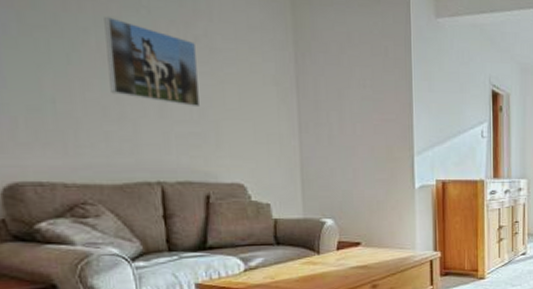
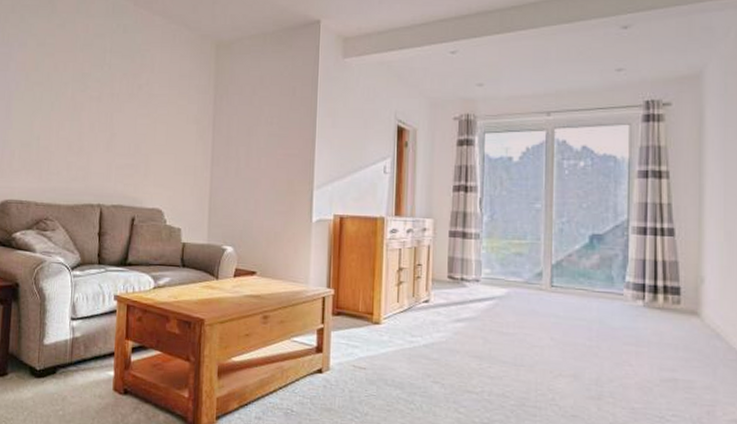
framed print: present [104,17,199,108] -> none [76,74,139,143]

